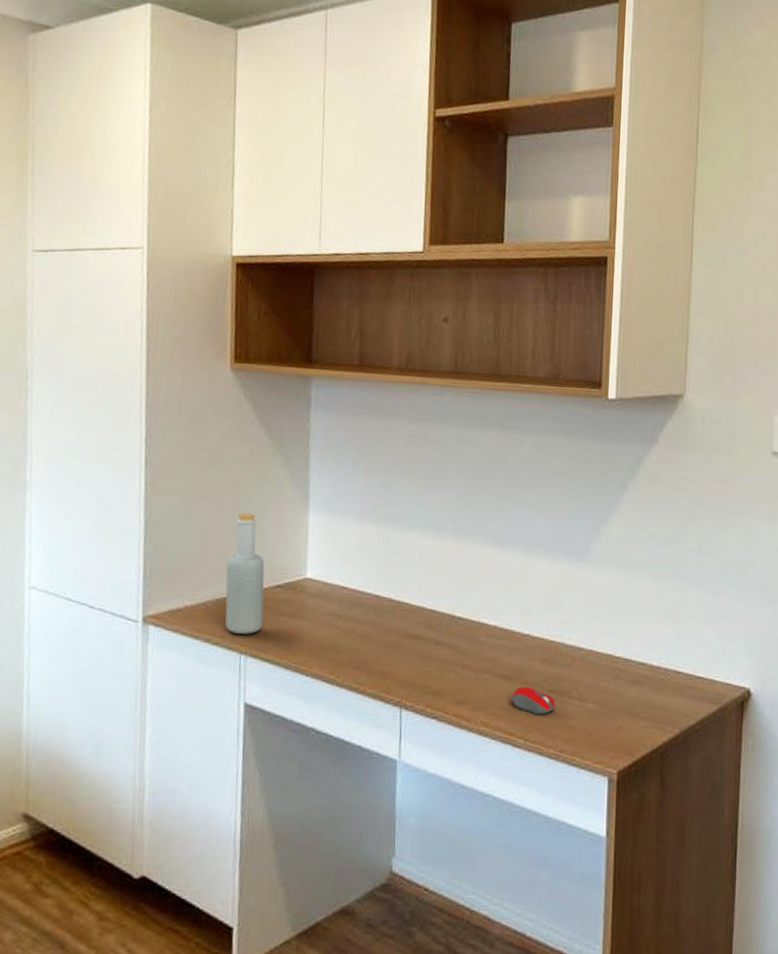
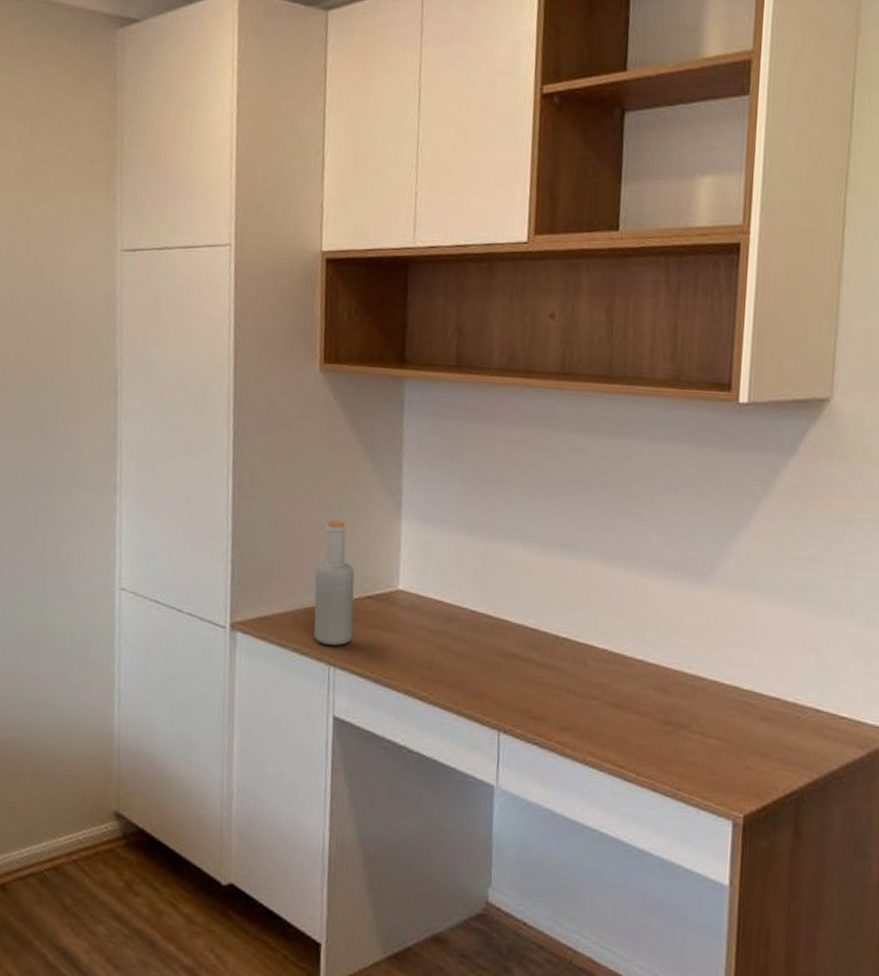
computer mouse: present [512,687,556,715] -> none [622,716,673,749]

